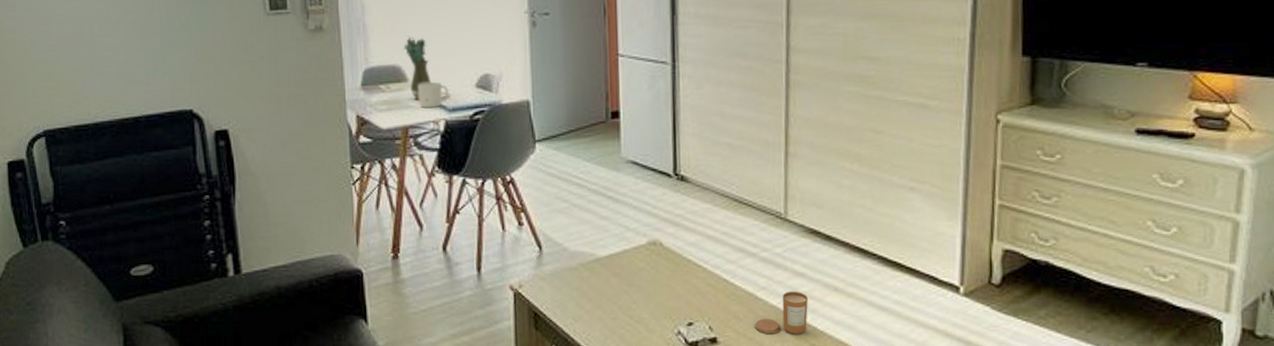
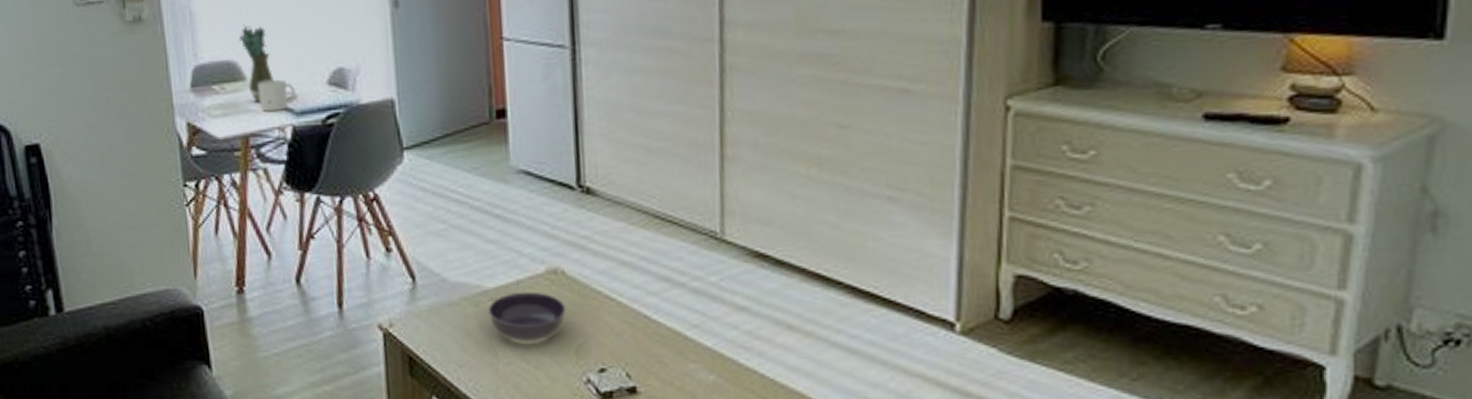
bowl: none [600,259,663,302] -> present [487,291,567,344]
candle: present [754,291,808,335] -> none [684,329,754,383]

